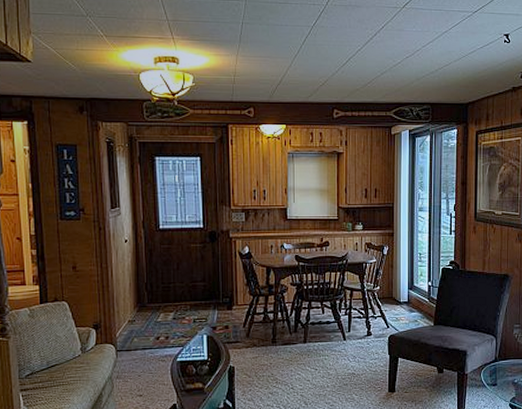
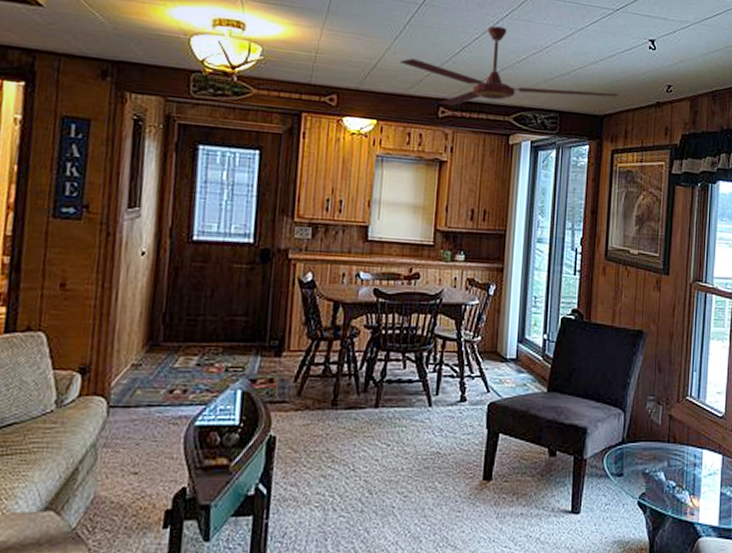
ceiling fan: none [300,37,480,107] -> present [400,25,619,106]

